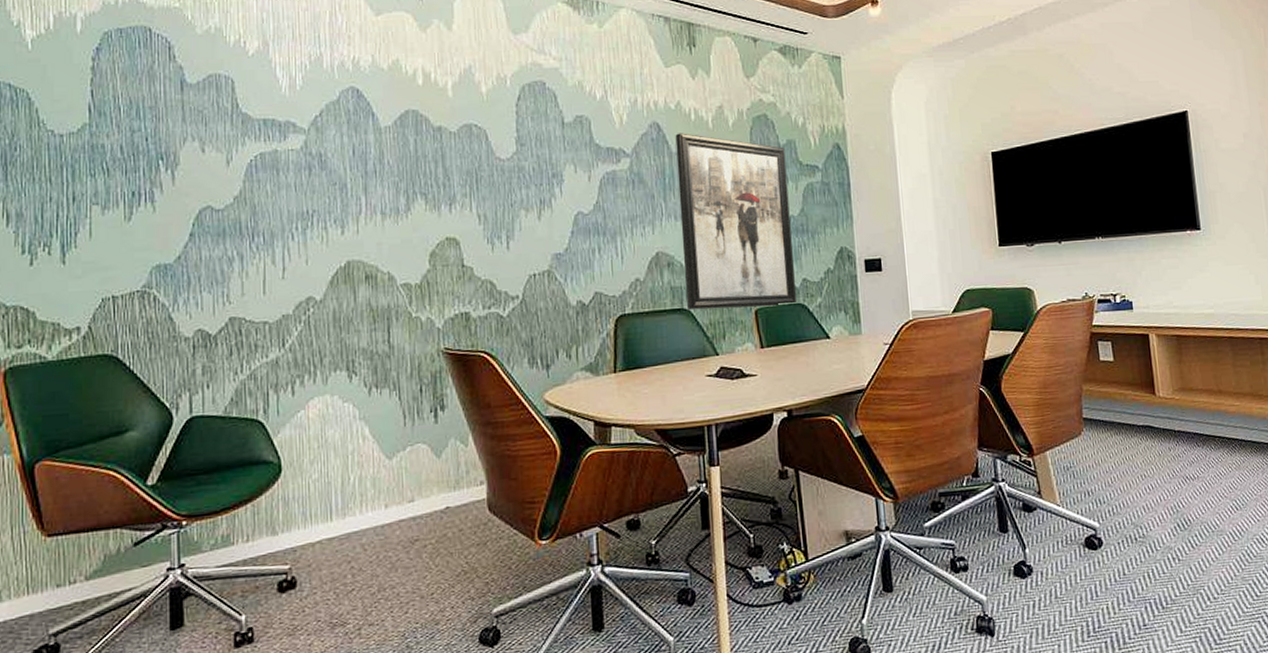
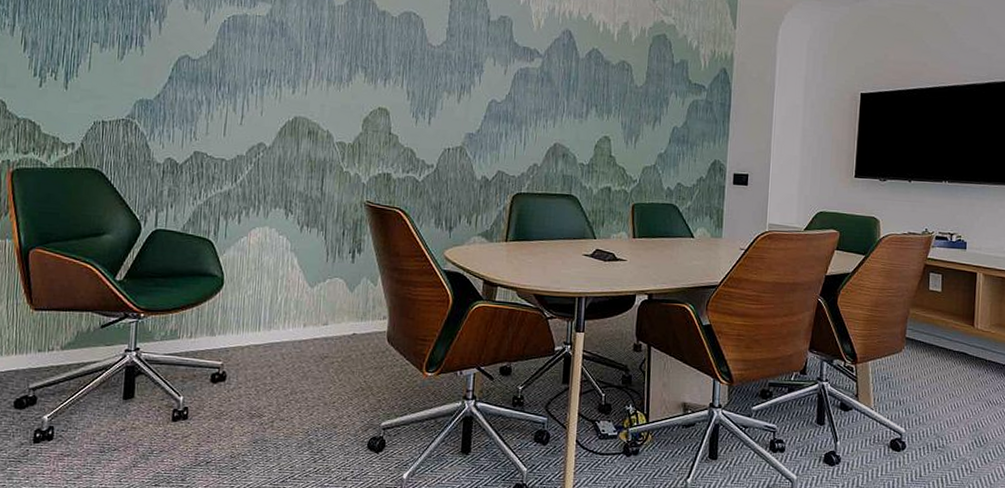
wall art: present [675,133,796,311] -> none [575,42,678,204]

